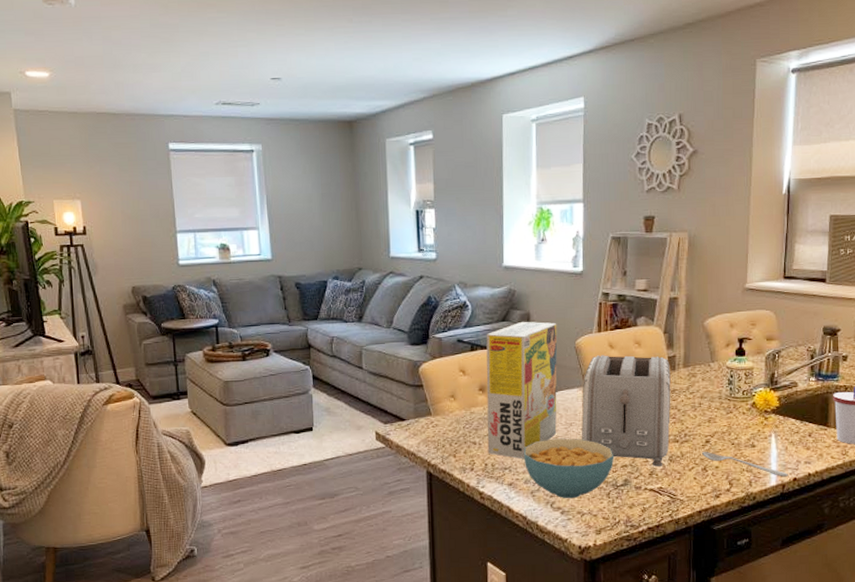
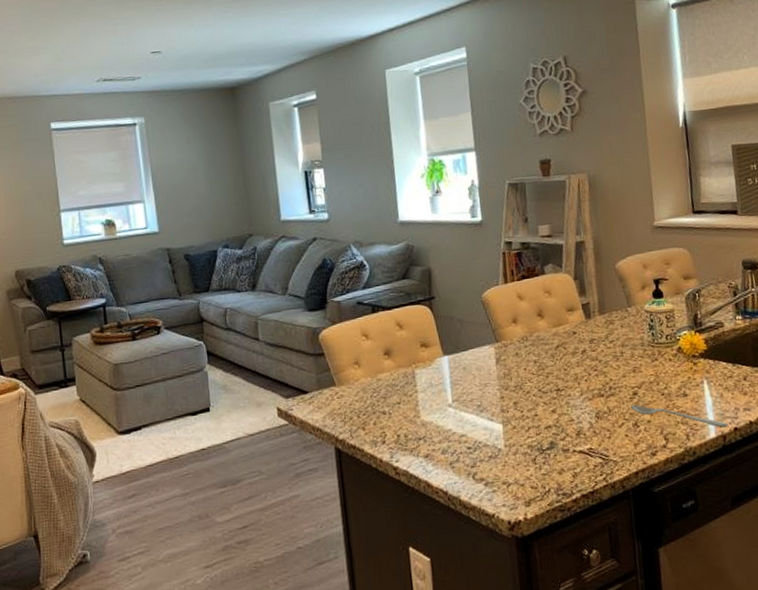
cereal box: present [486,321,557,459] -> none [387,277,472,427]
cereal bowl: present [523,438,614,499] -> none [437,400,536,469]
toaster: present [581,355,671,467] -> none [494,304,595,426]

